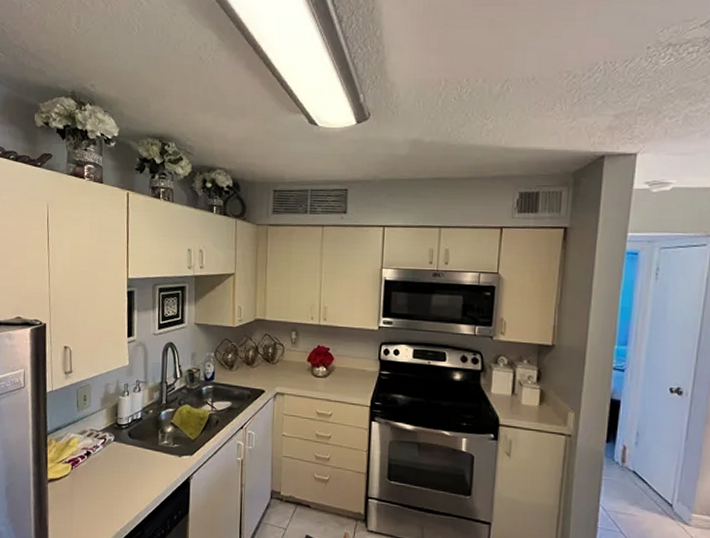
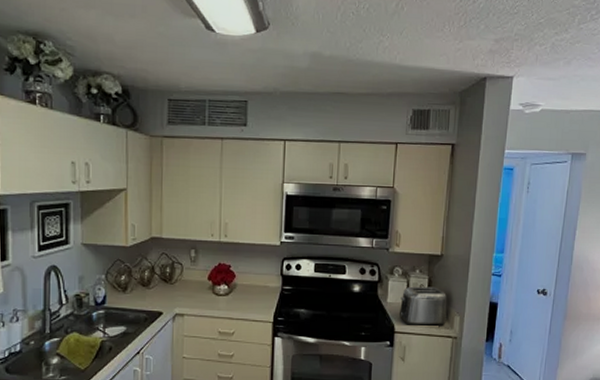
toaster: none [504,377,560,422] -> present [398,286,448,327]

